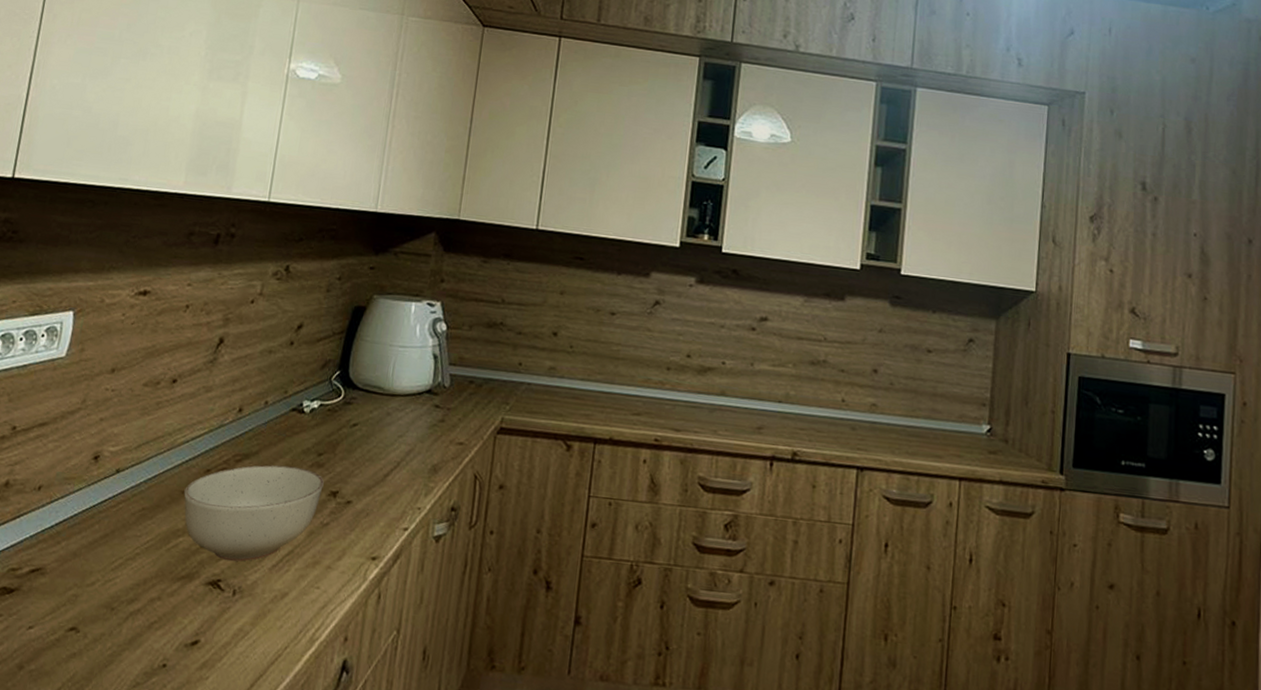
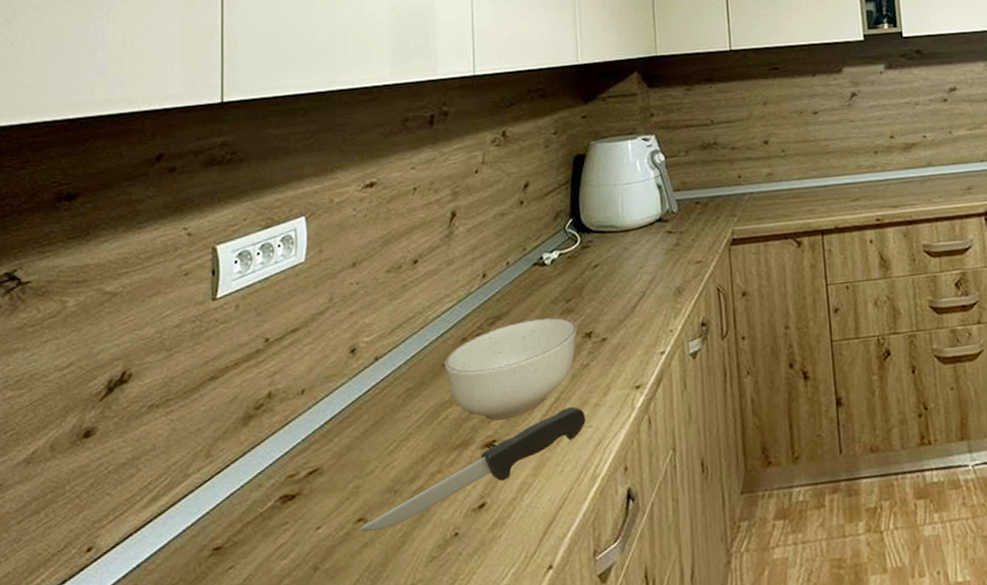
kitchen knife: none [71,563,316,644] -> present [360,407,586,531]

